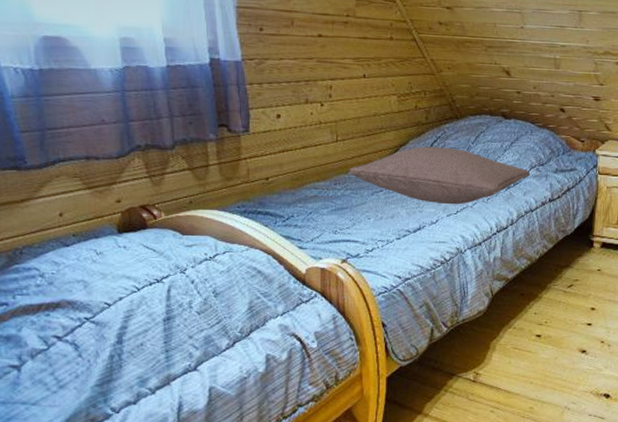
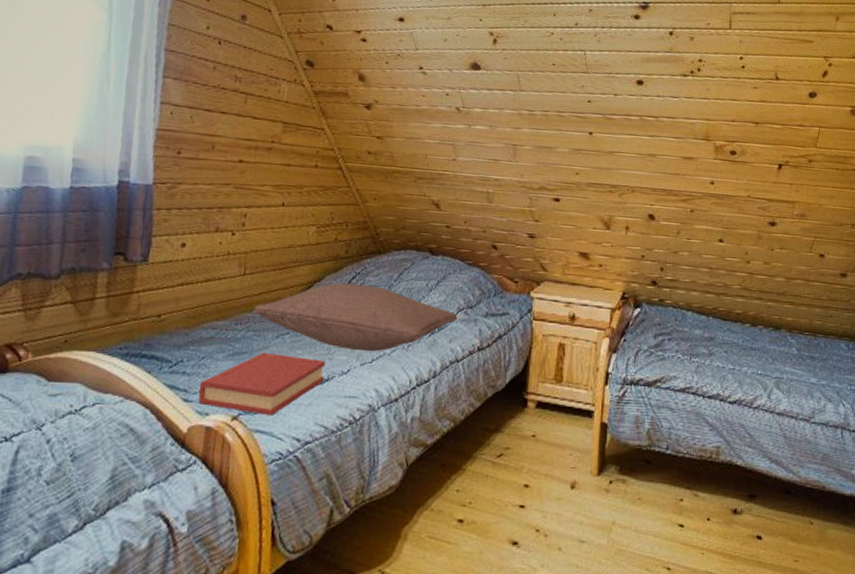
hardback book: none [310,207,417,258] -> present [198,352,326,415]

